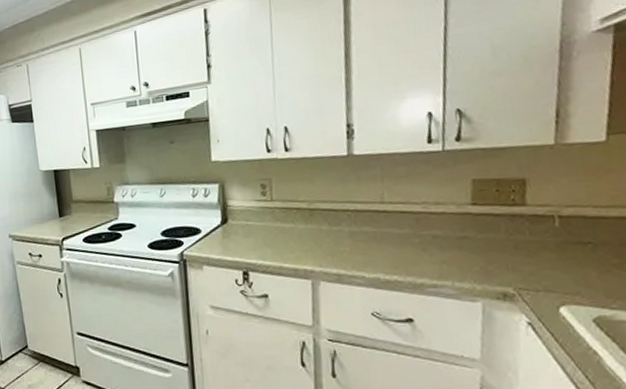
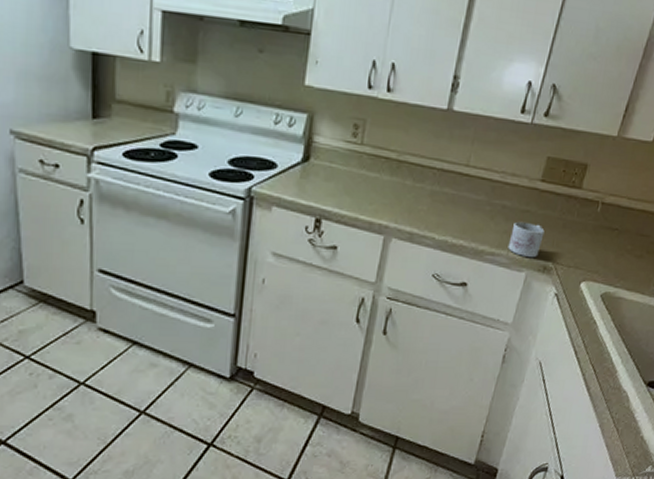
mug: none [450,248,493,286] -> present [508,221,545,258]

